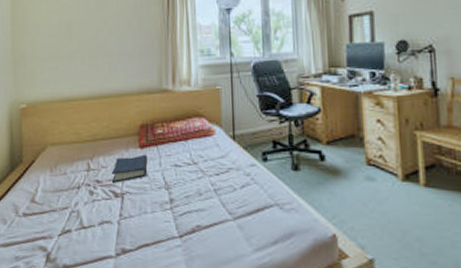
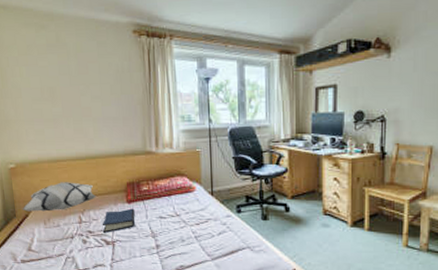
decorative pillow: none [29,124,107,157] -> present [22,182,96,212]

